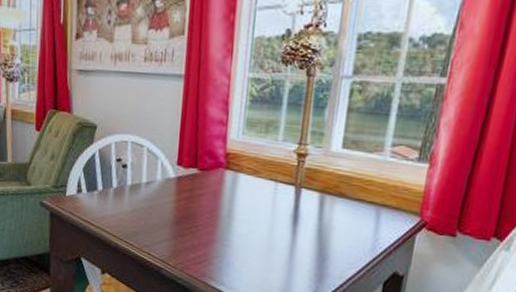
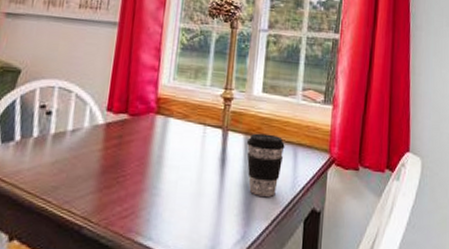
coffee cup: none [321,191,366,257] -> present [246,133,285,197]

